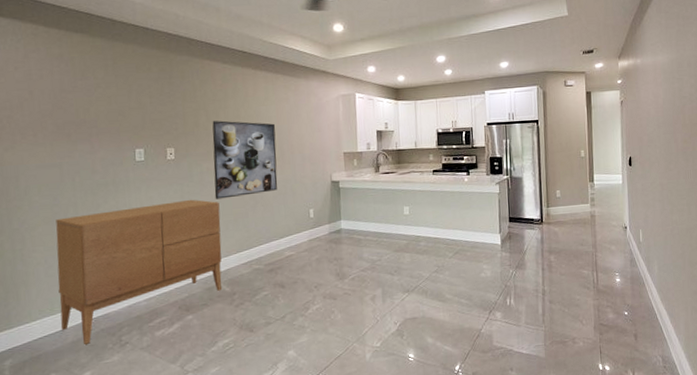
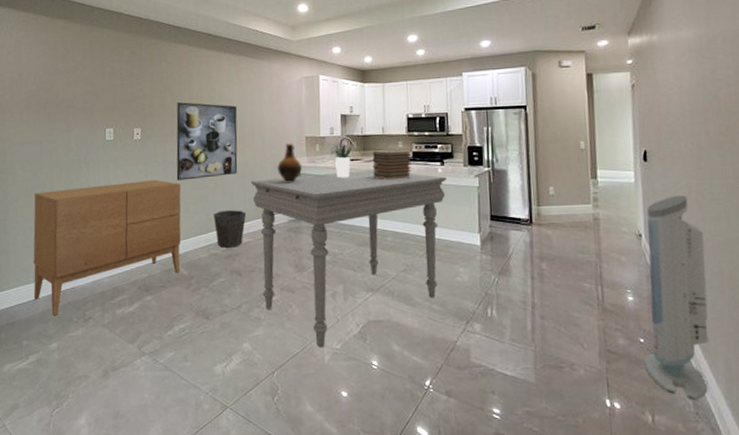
waste bin: none [254,225,288,263] -> present [213,210,247,248]
dining table: none [292,181,472,347] -> present [251,169,447,347]
ceramic jug: none [317,159,341,197] -> present [277,143,302,183]
potted plant: none [364,158,395,190] -> present [327,143,360,178]
book stack: none [406,162,442,191] -> present [372,150,412,180]
air purifier: none [627,193,674,357] -> present [644,196,709,400]

